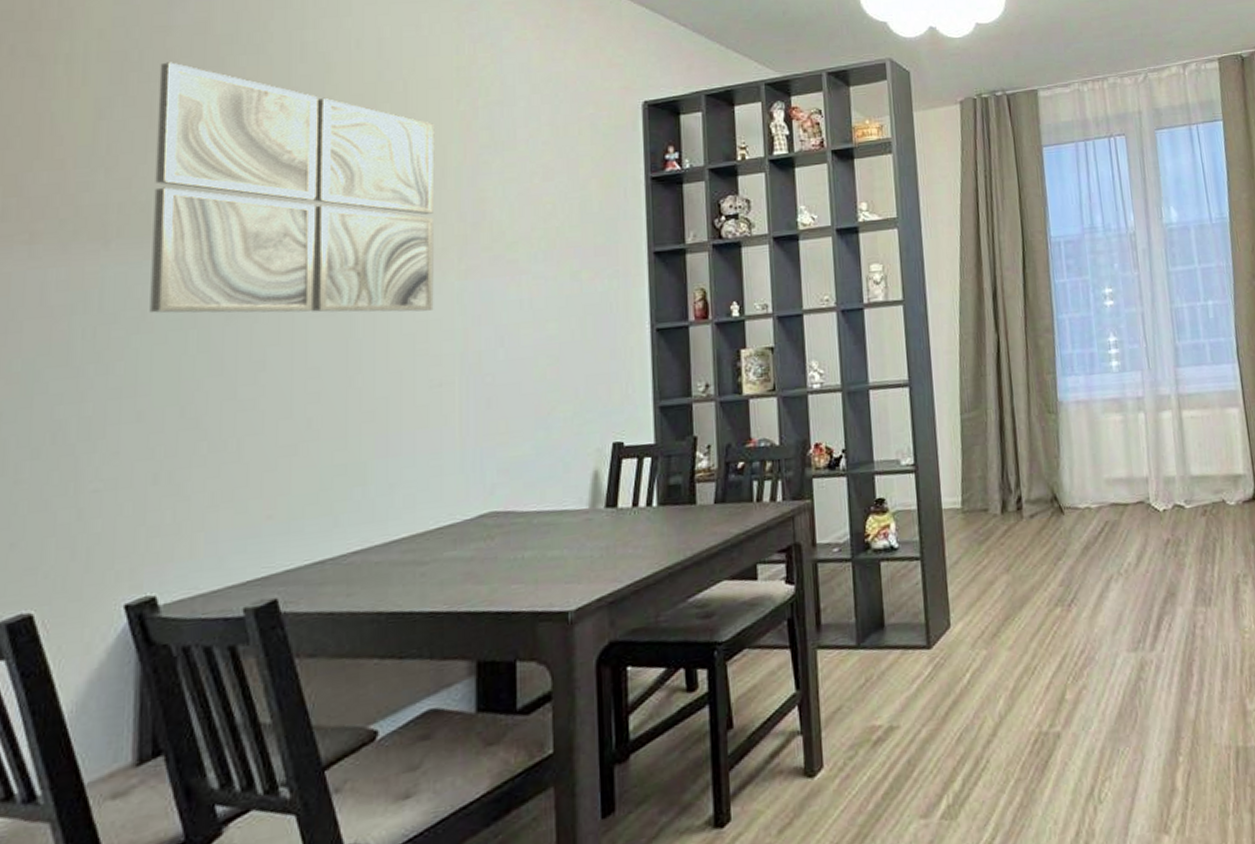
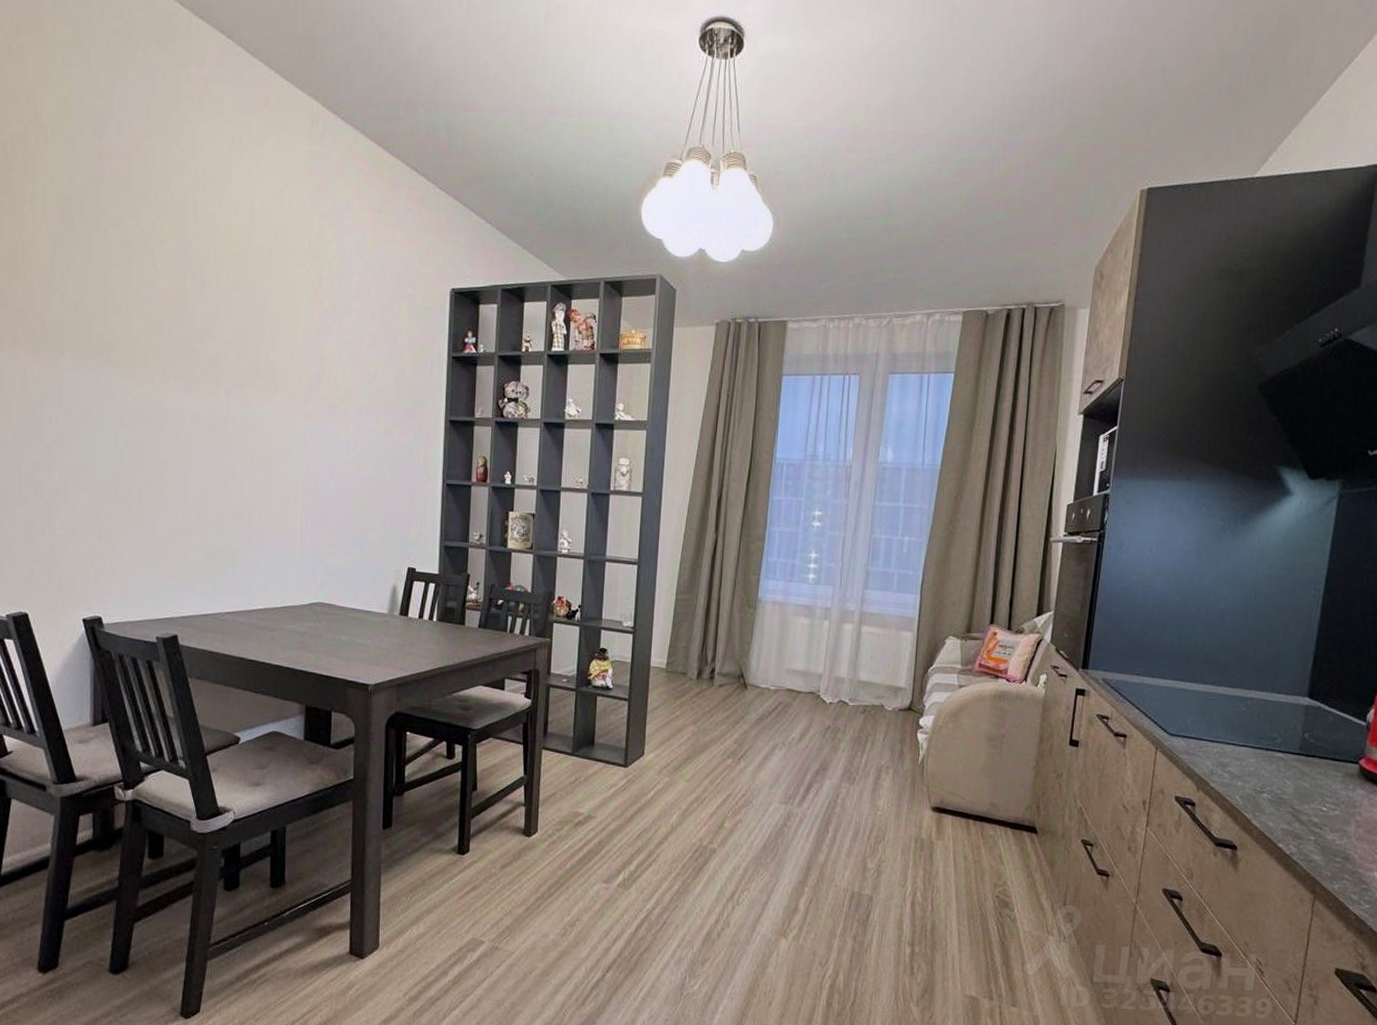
wall art: present [149,62,435,313] -> none [92,209,290,441]

